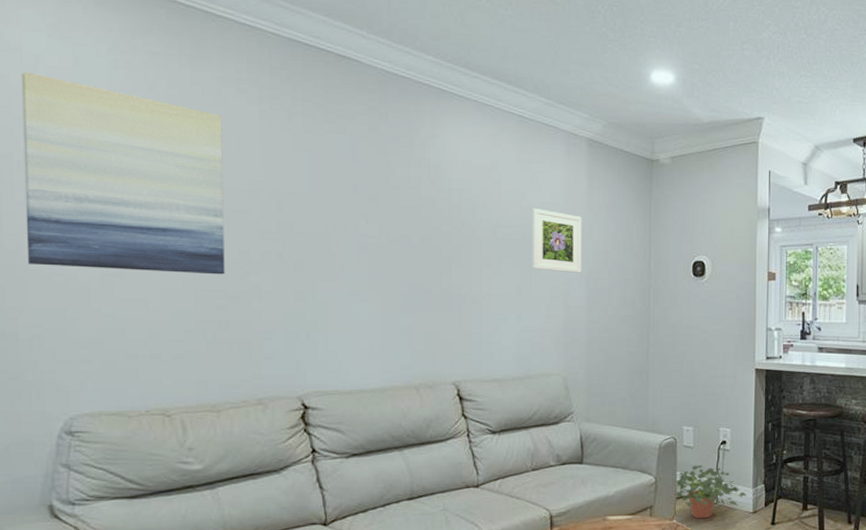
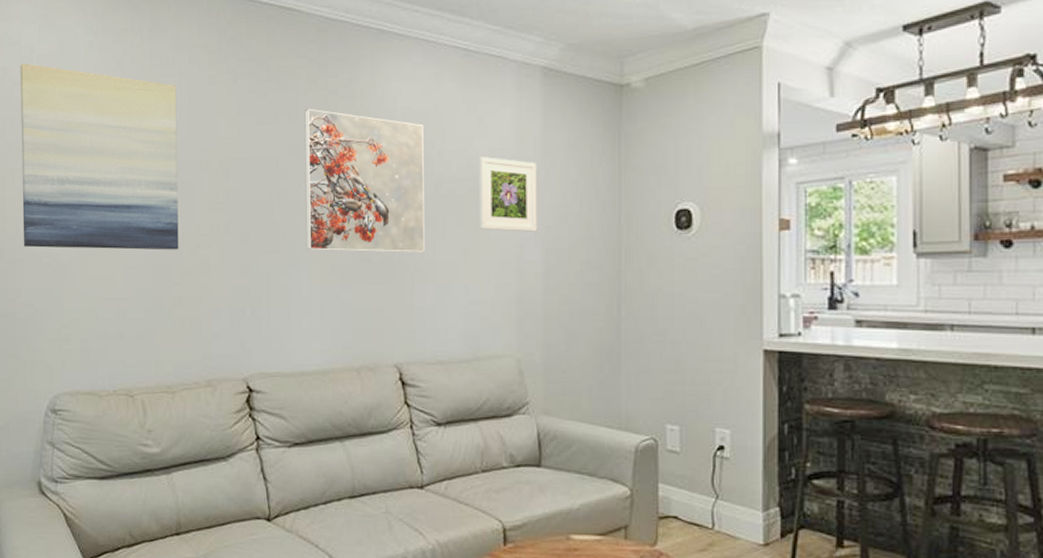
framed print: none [364,152,482,286] -> present [304,108,425,253]
potted plant: present [675,465,746,519] -> none [656,476,754,548]

